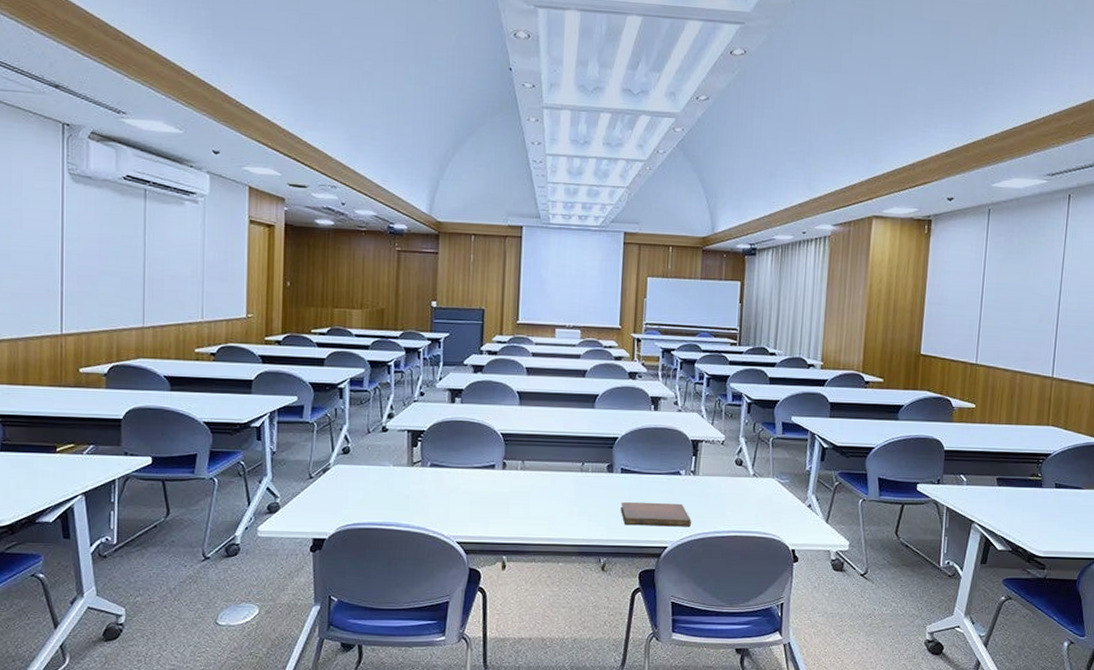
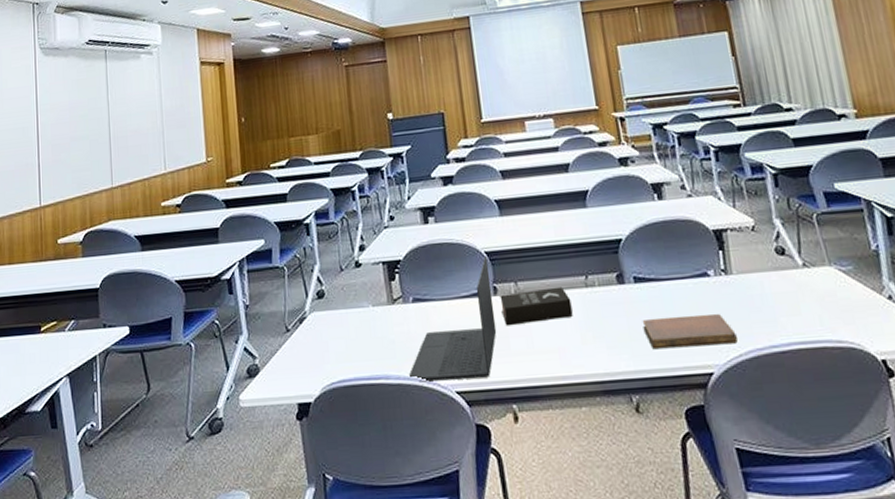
laptop: none [416,436,503,533] -> present [407,255,497,382]
book: none [507,468,567,495] -> present [500,286,573,326]

